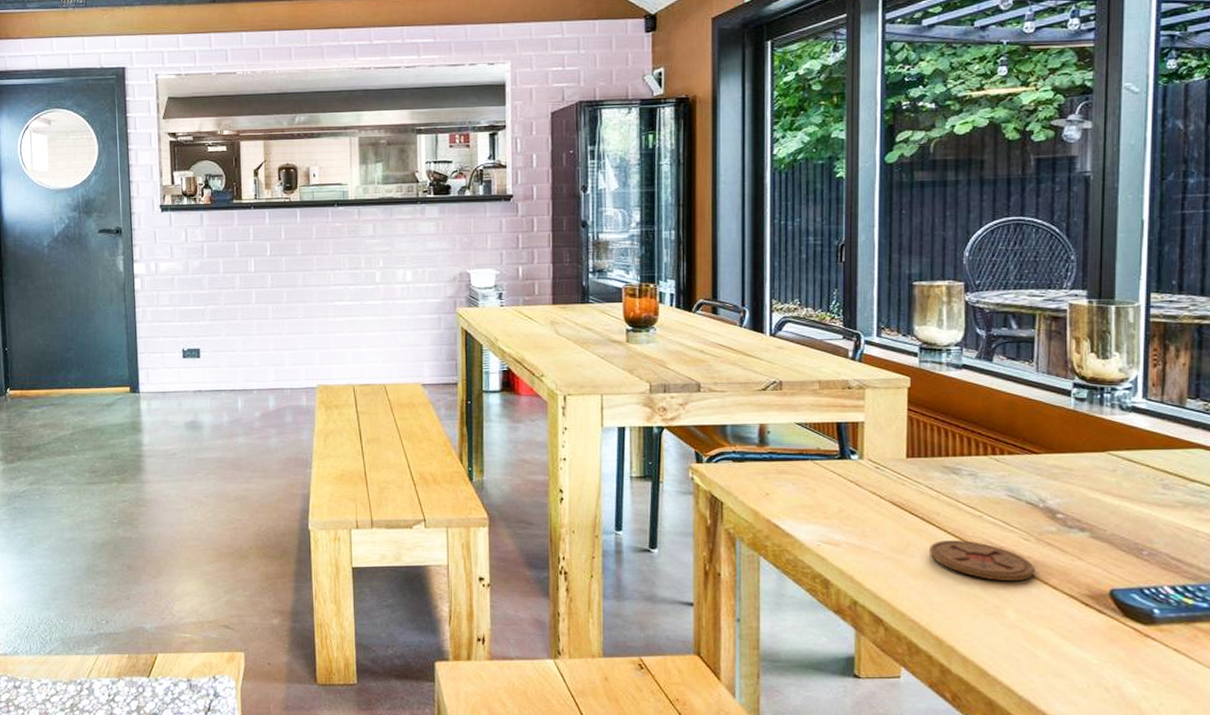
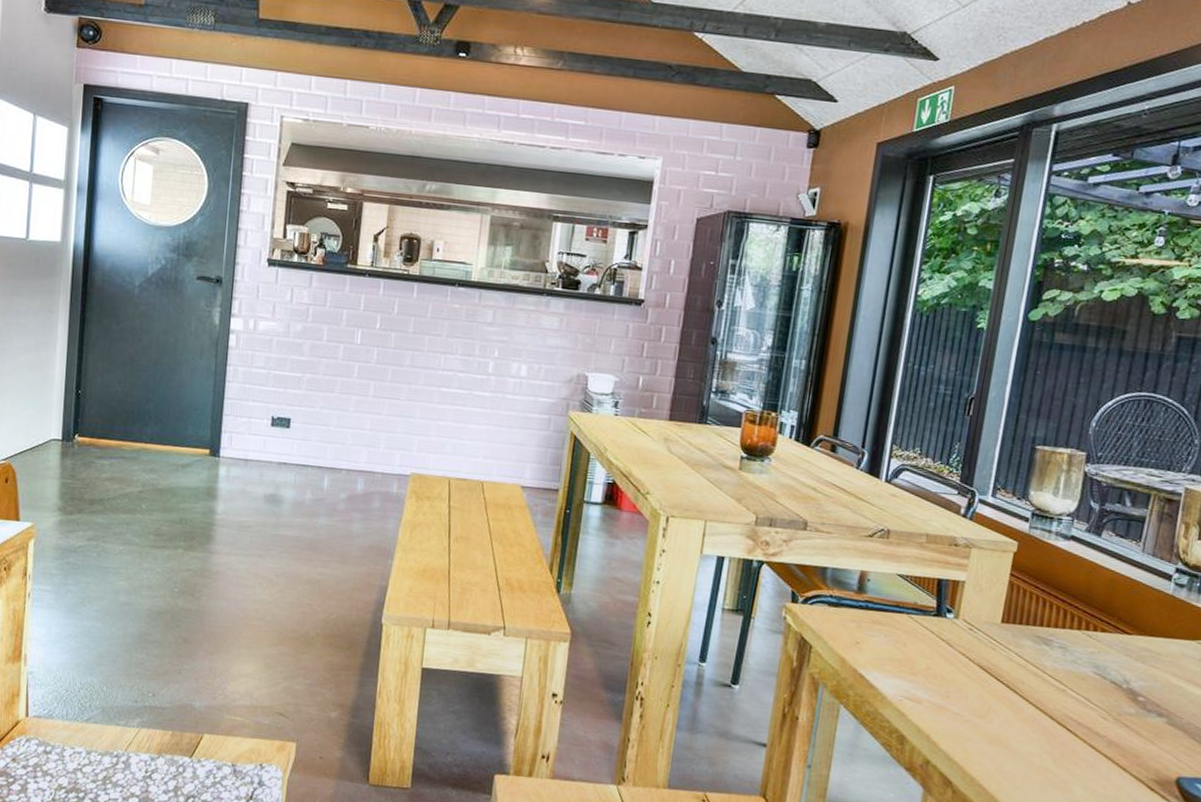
coaster: present [928,540,1035,582] -> none [1008,709,1109,759]

